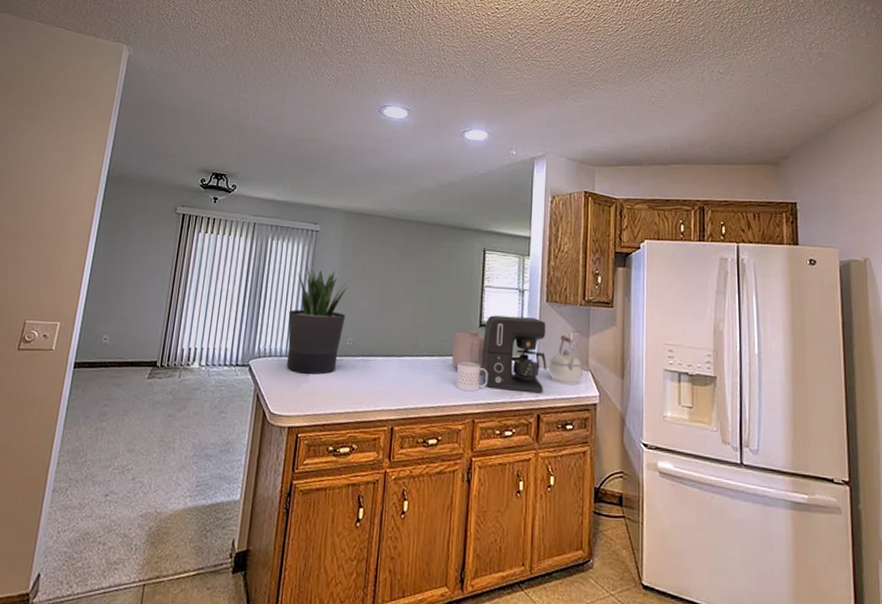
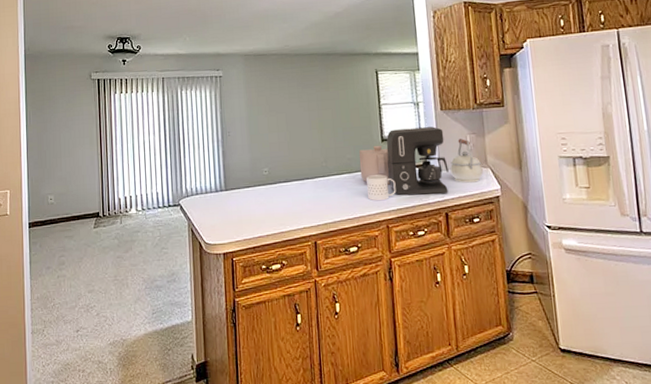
planter: present [287,262,348,375] -> none [207,106,259,206]

